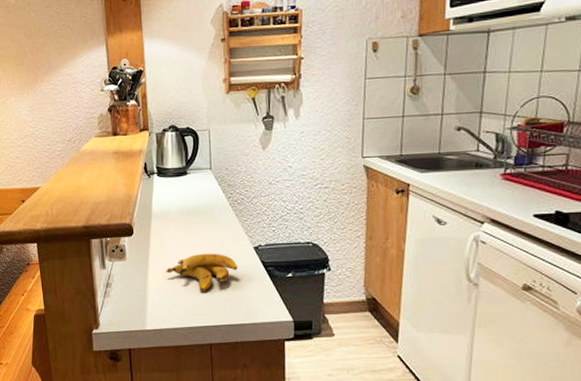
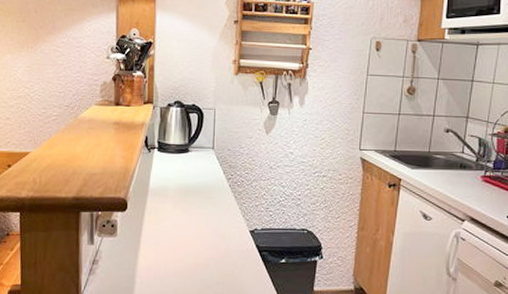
banana: present [165,253,238,291] -> none [157,234,233,273]

